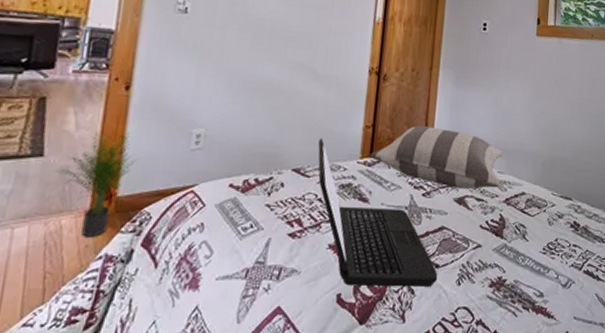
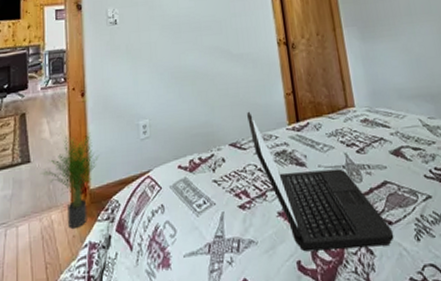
pillow: present [370,126,503,190] -> none [296,84,434,141]

